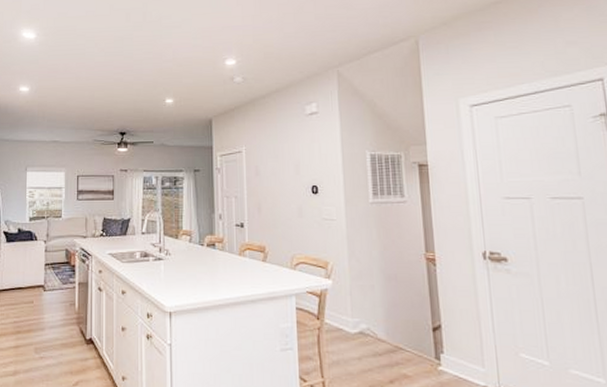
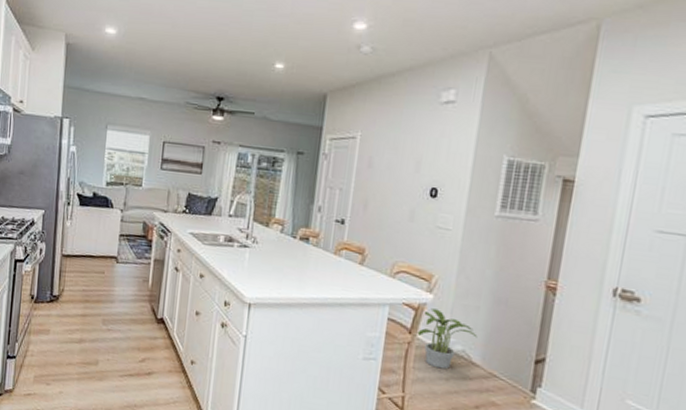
potted plant: none [323,293,378,349] -> present [415,308,478,369]

